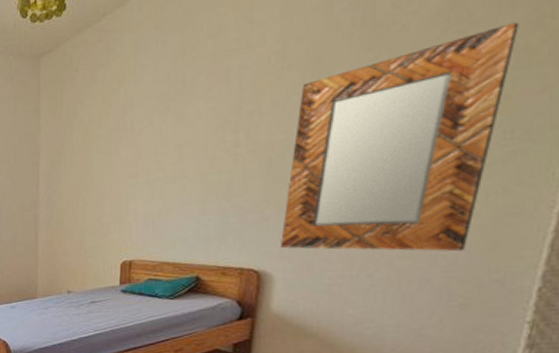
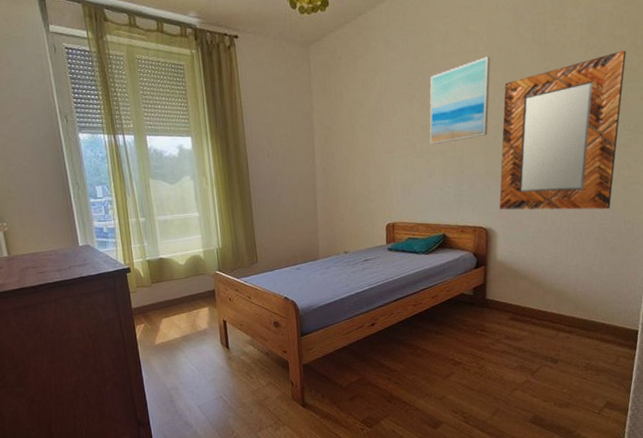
wall art: none [186,51,283,167] -> present [429,57,491,145]

